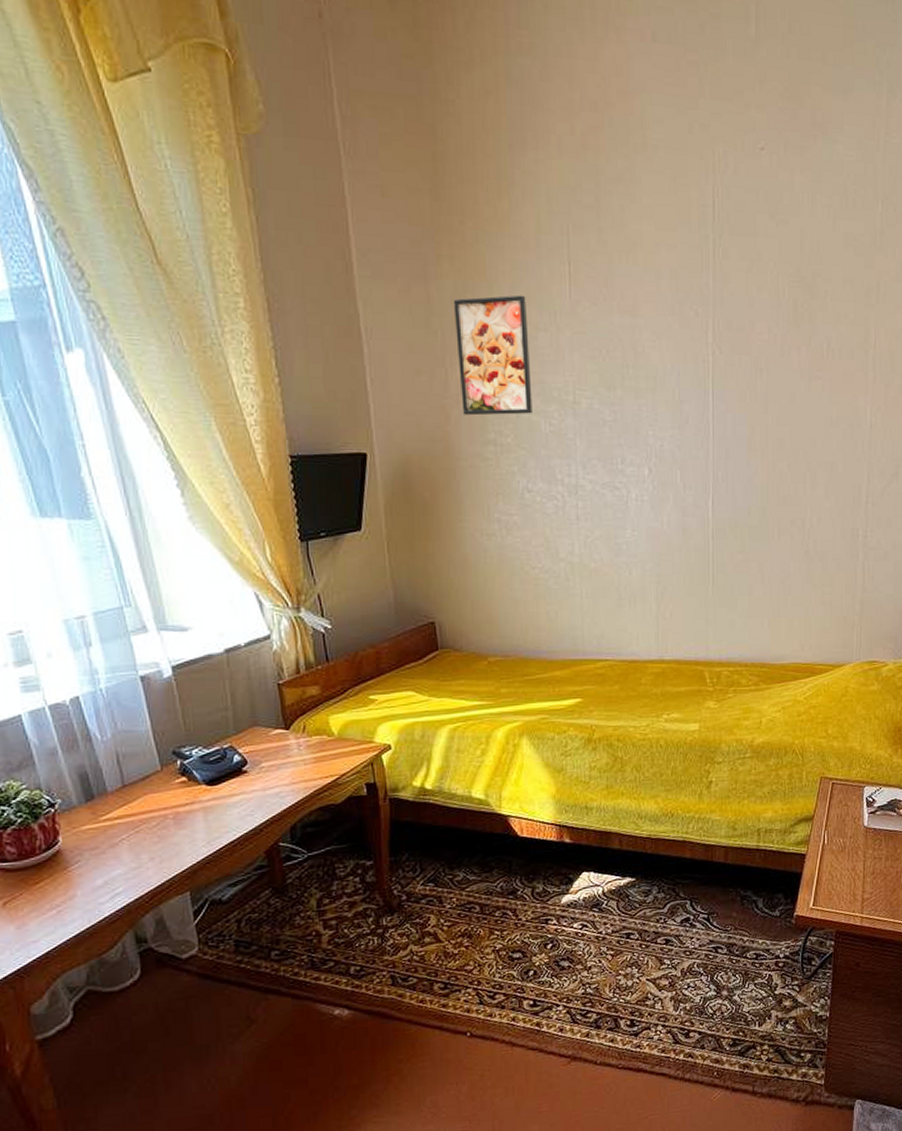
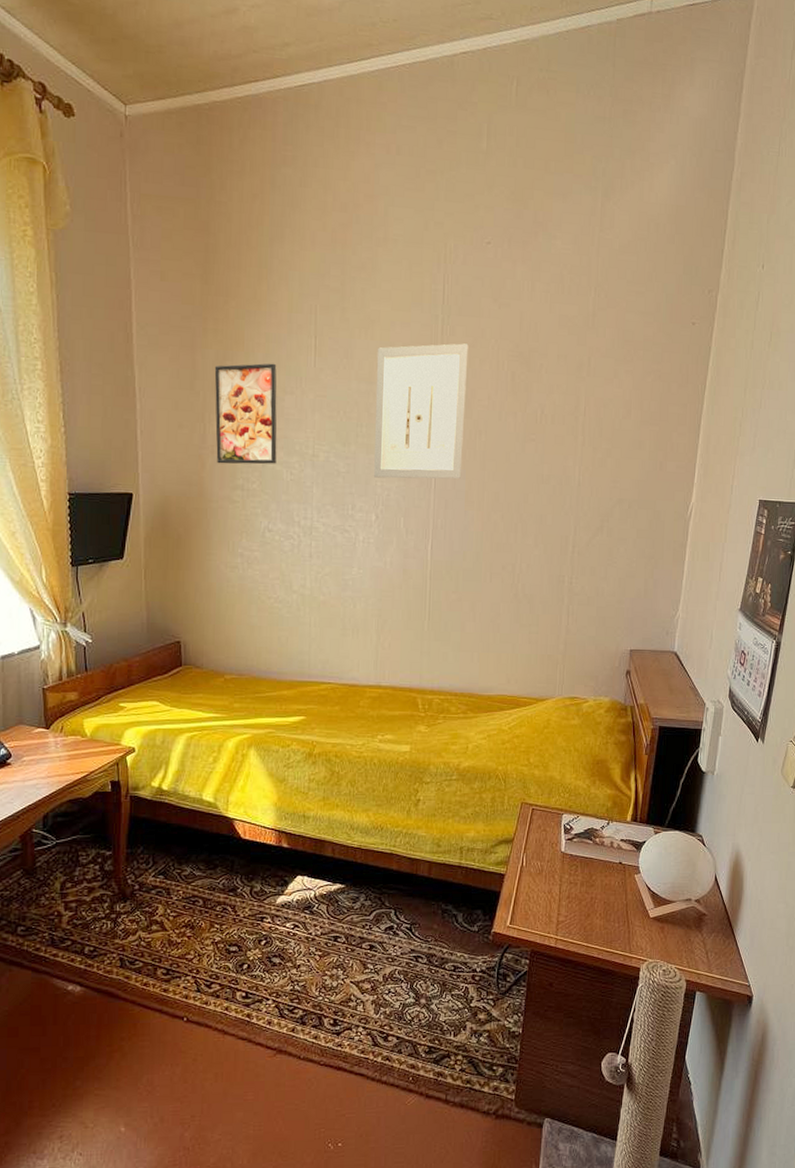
wall art: none [641,268,744,426] -> present [374,343,469,479]

